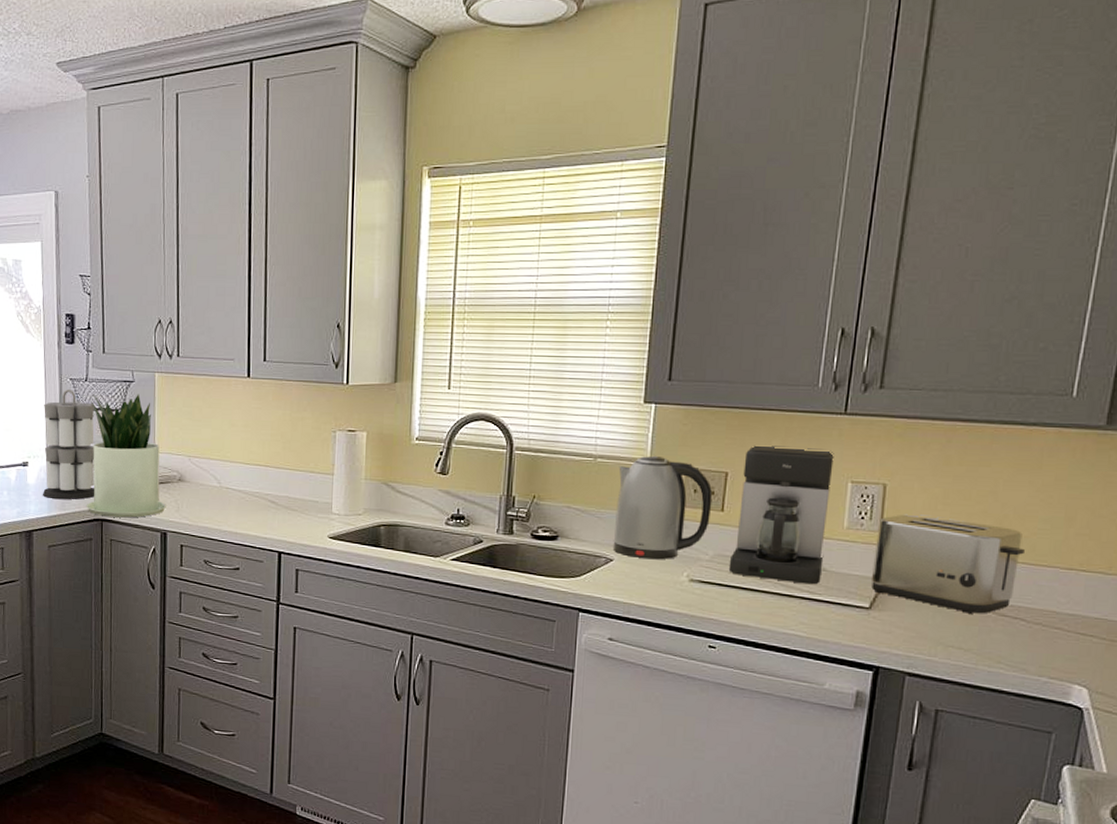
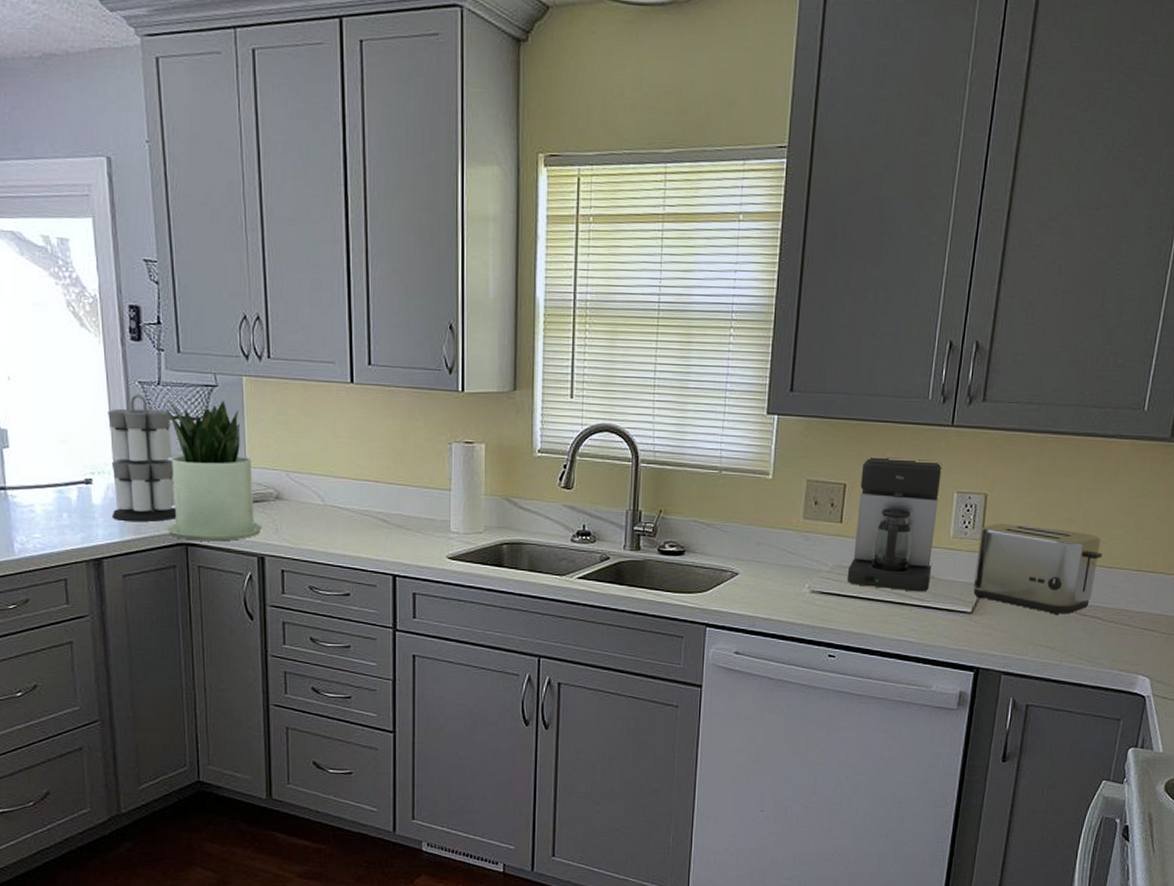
kettle: present [612,455,713,560] -> none [738,467,832,572]

